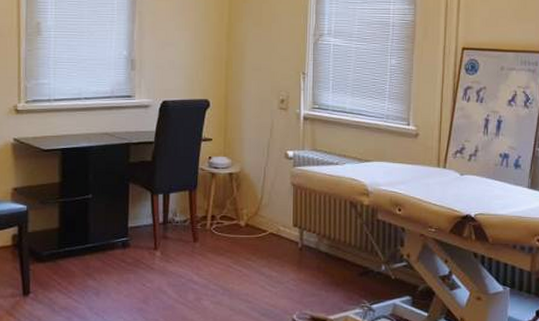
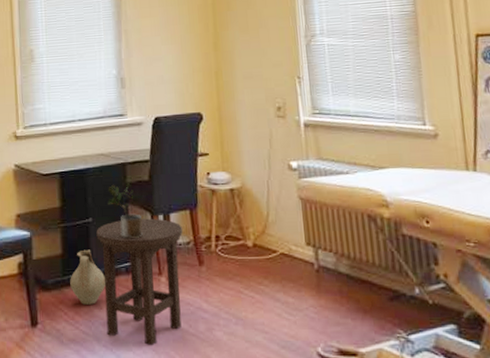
ceramic jug: none [65,224,101,276] -> present [70,249,105,305]
stool: none [95,197,180,314] -> present [96,218,182,346]
potted plant: none [109,163,142,216] -> present [107,183,143,239]

